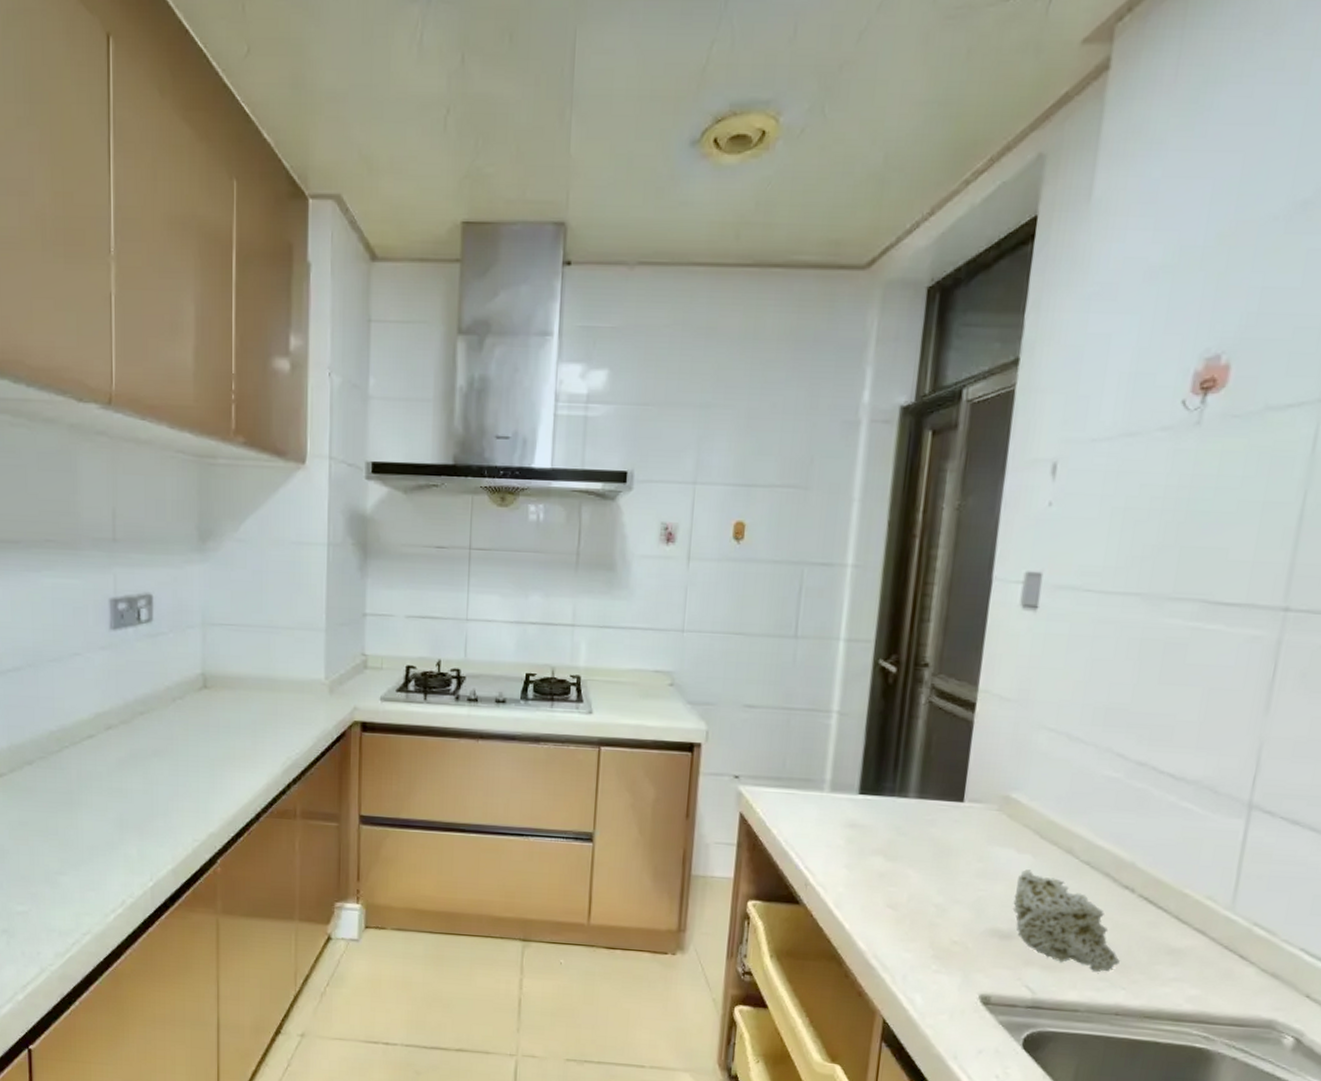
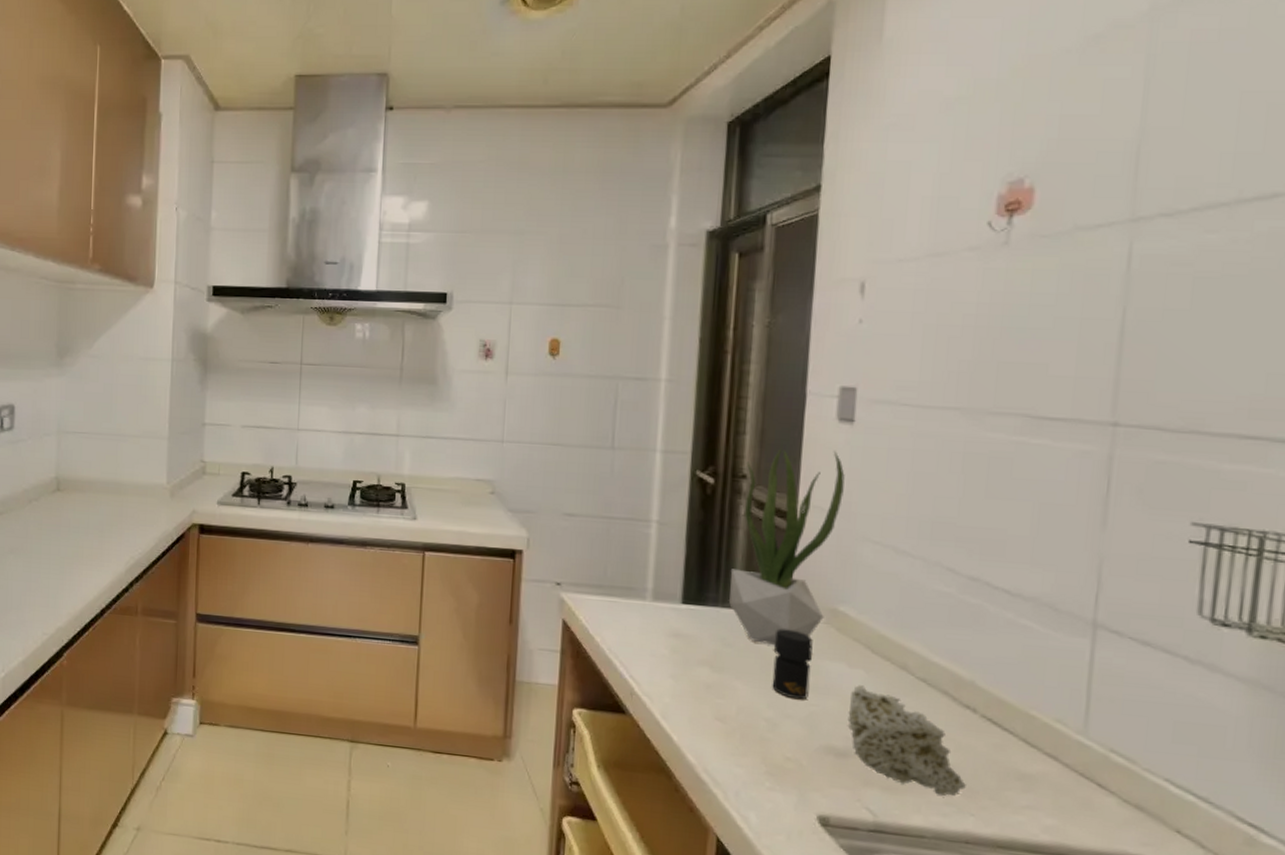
potted plant: none [905,636,1025,834] -> present [729,448,845,646]
jar: none [943,817,985,886] -> present [772,628,813,700]

